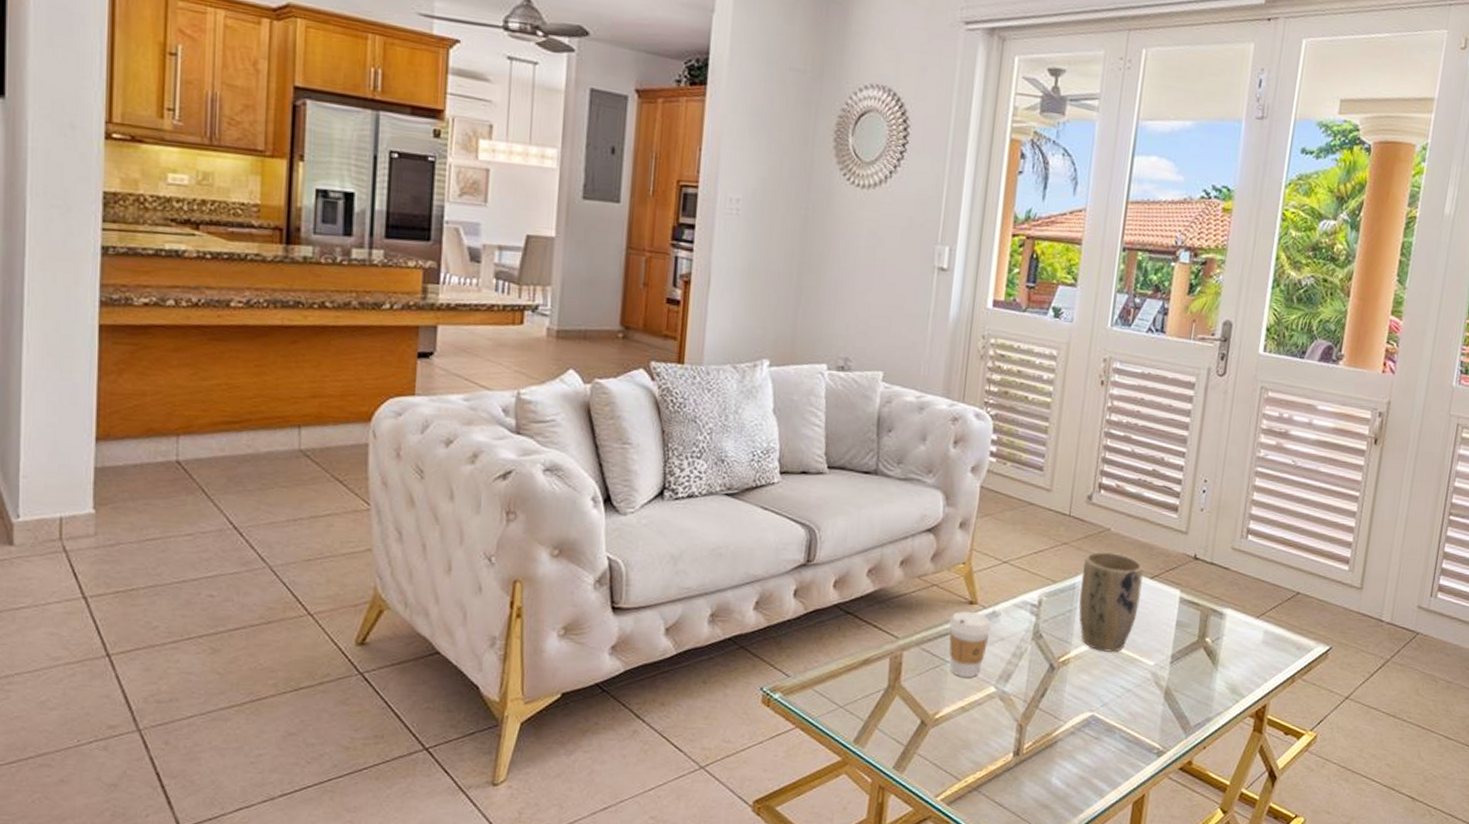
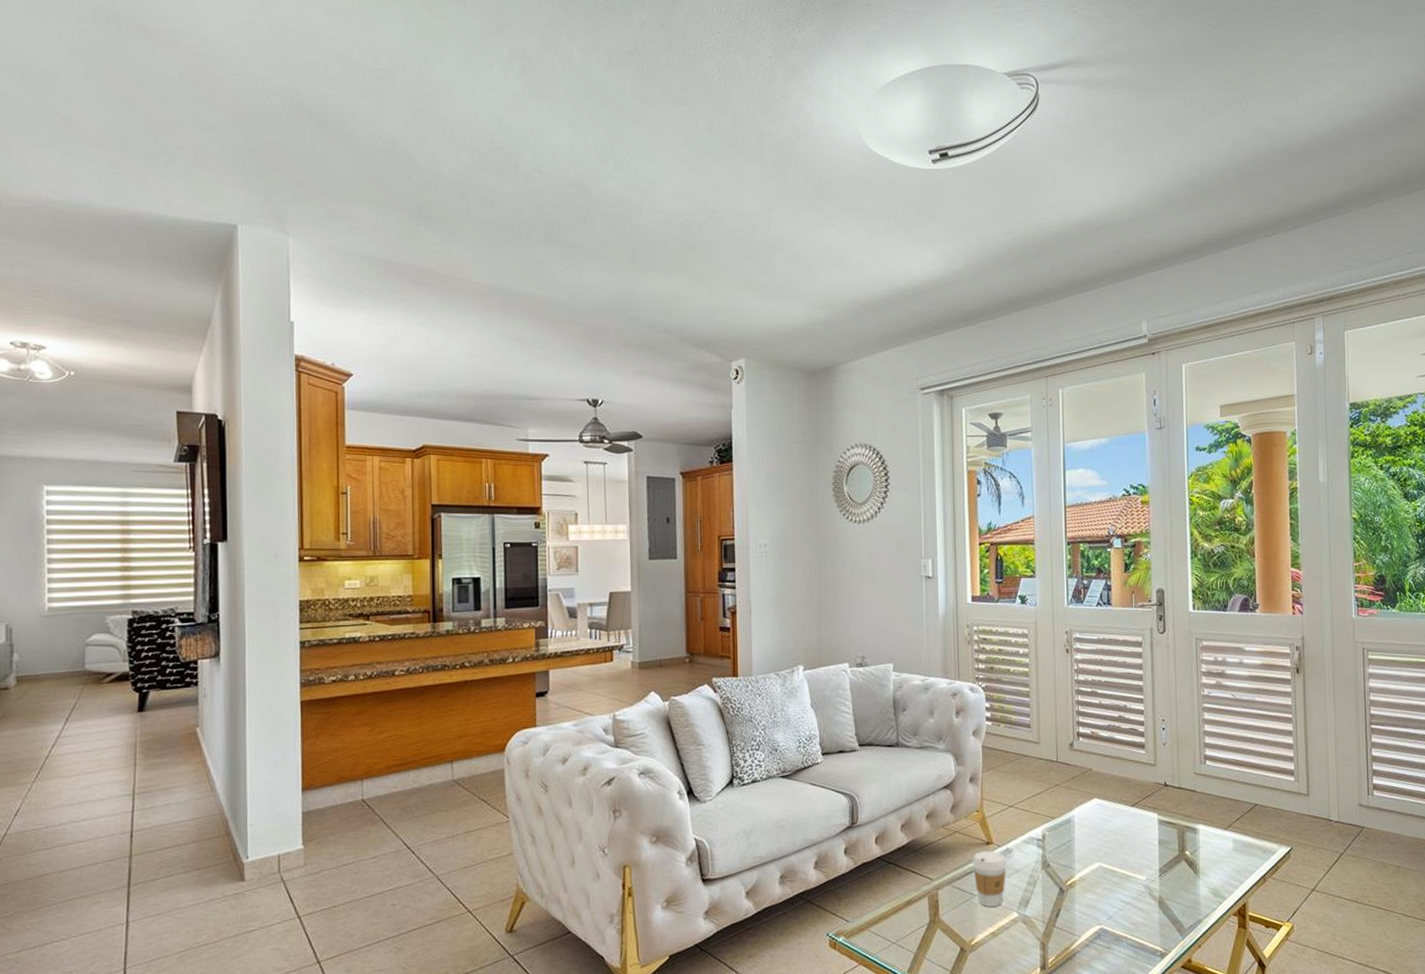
plant pot: present [1079,552,1144,652] -> none [1074,787,1126,873]

